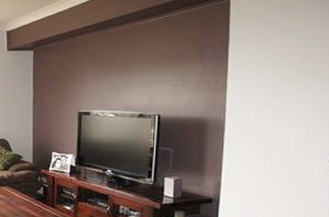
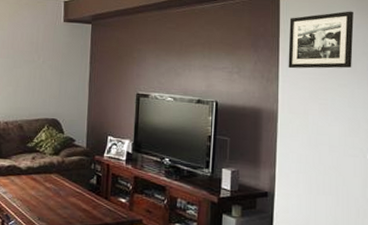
picture frame: none [238,9,318,77] -> present [288,11,354,69]

